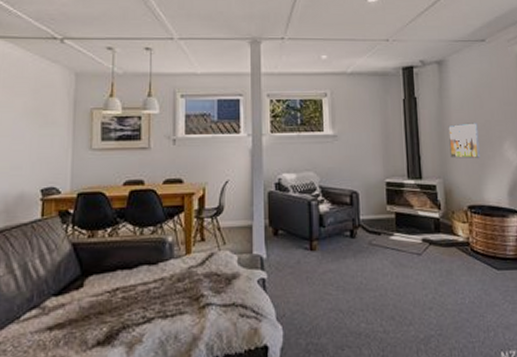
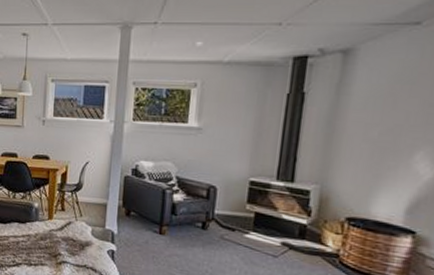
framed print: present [448,123,480,159] -> none [336,125,383,167]

